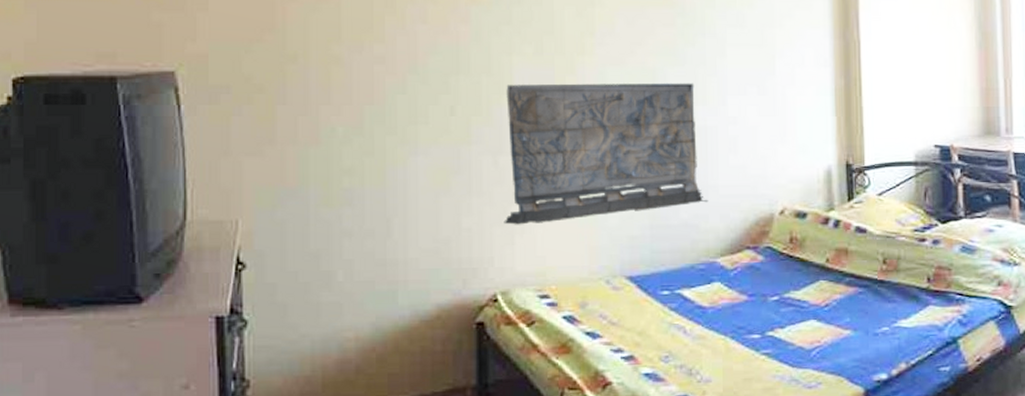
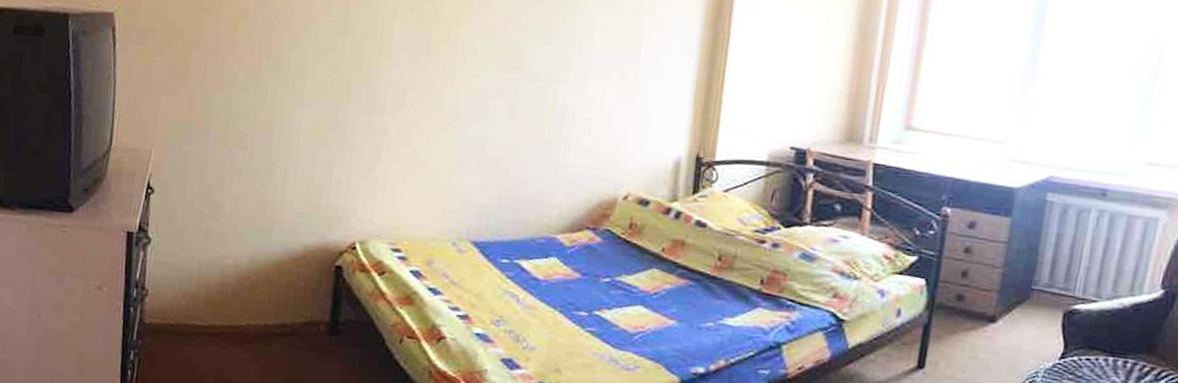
relief panel: present [503,82,709,225] -> none [369,48,559,182]

